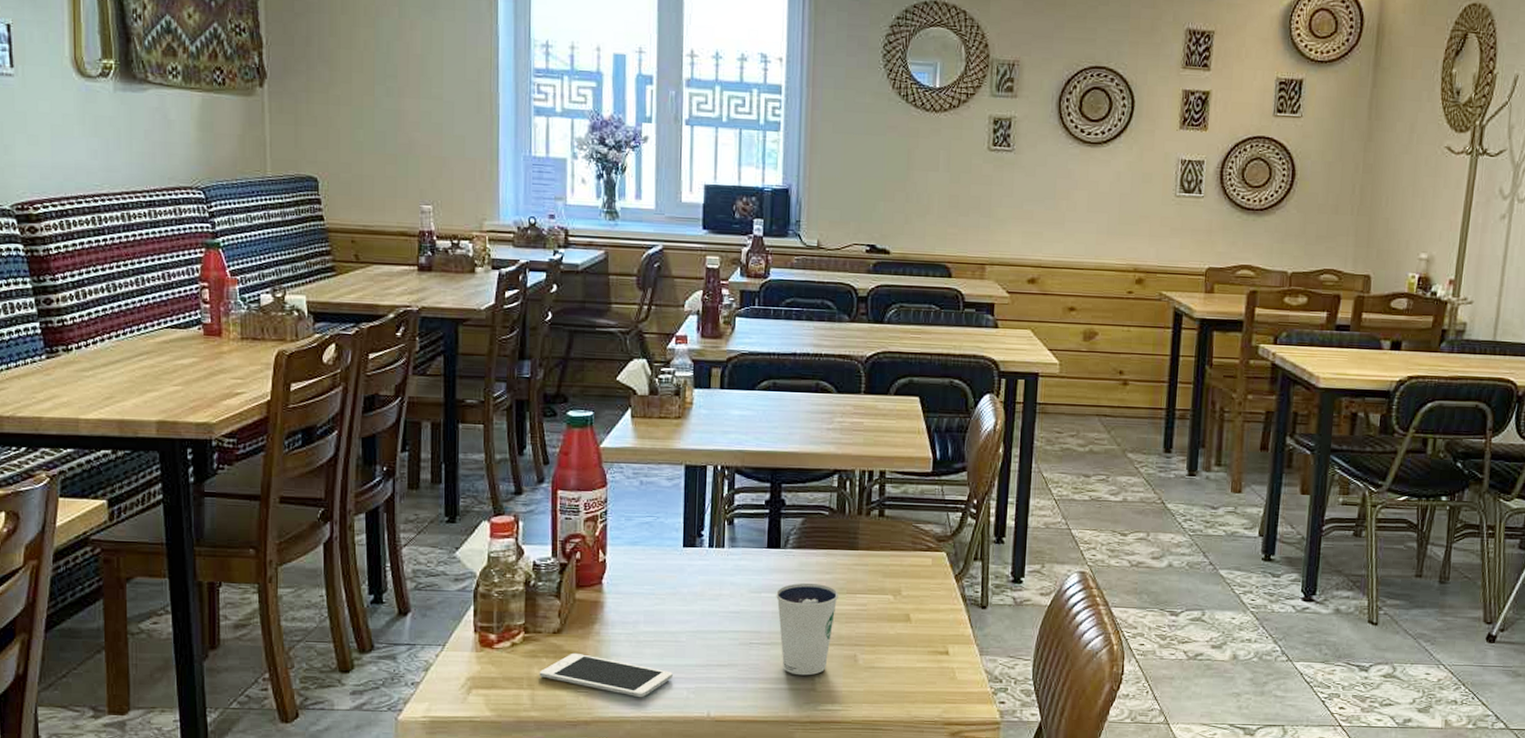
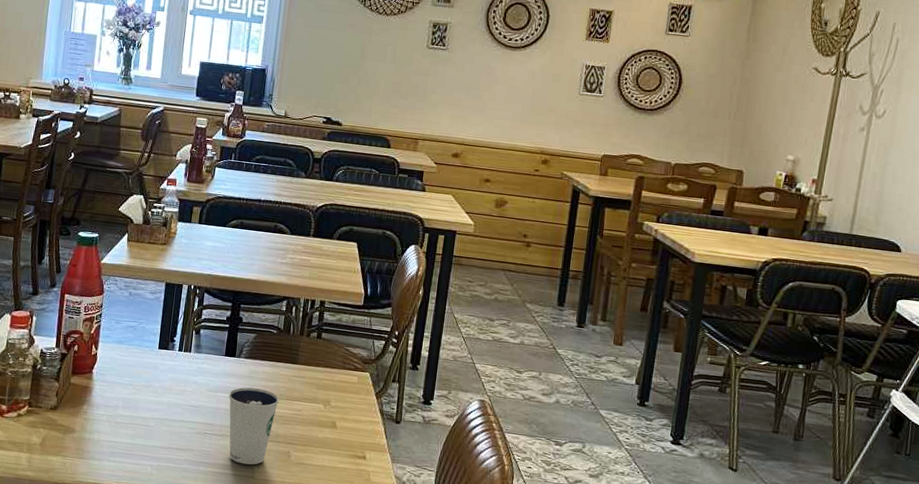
cell phone: present [539,652,673,698] -> none [36,426,141,470]

